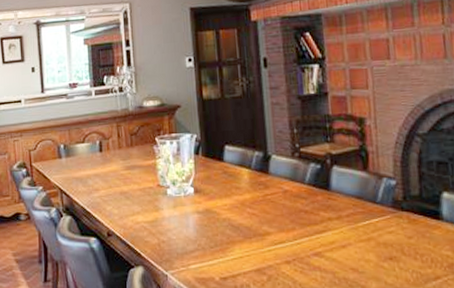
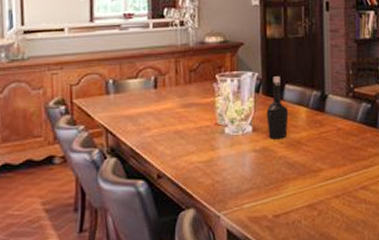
bottle: none [207,138,231,201] -> present [266,77,289,140]

